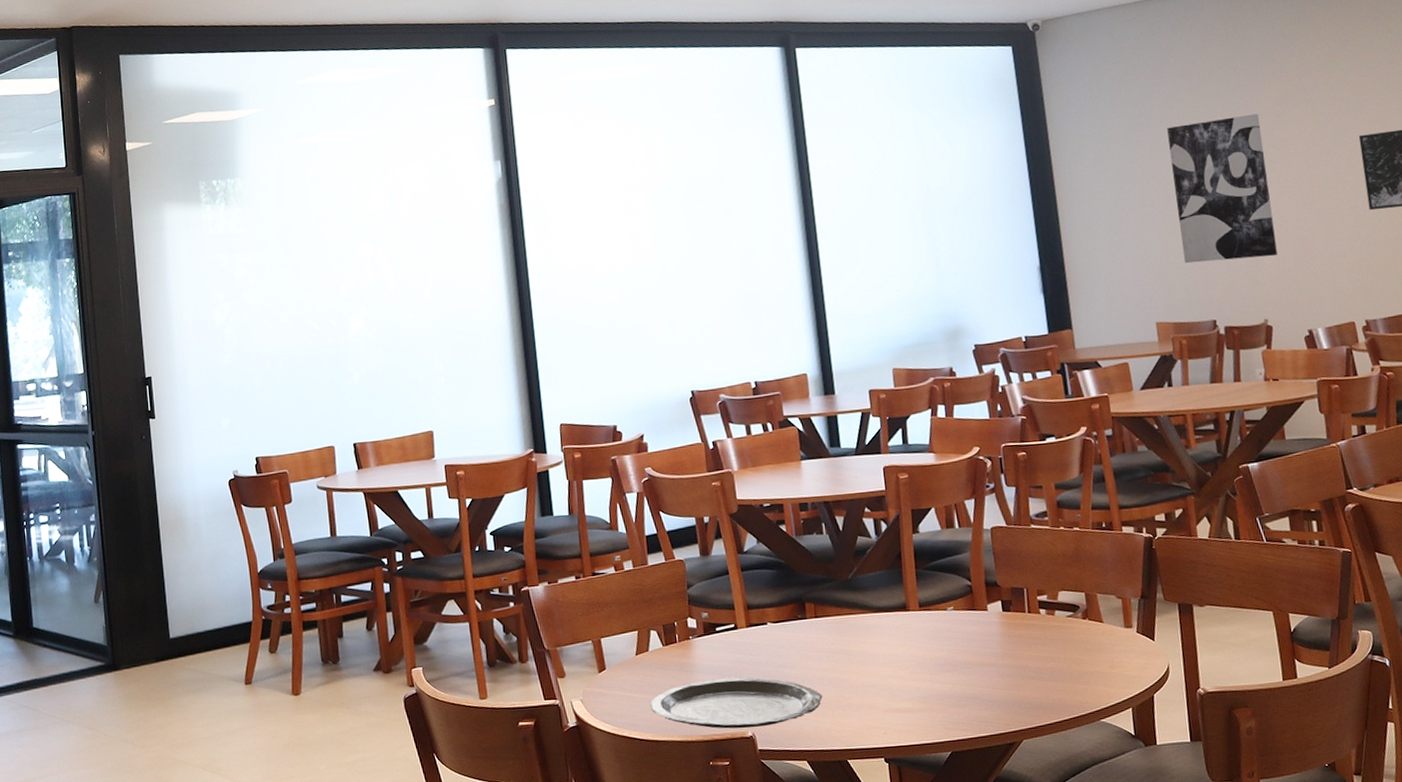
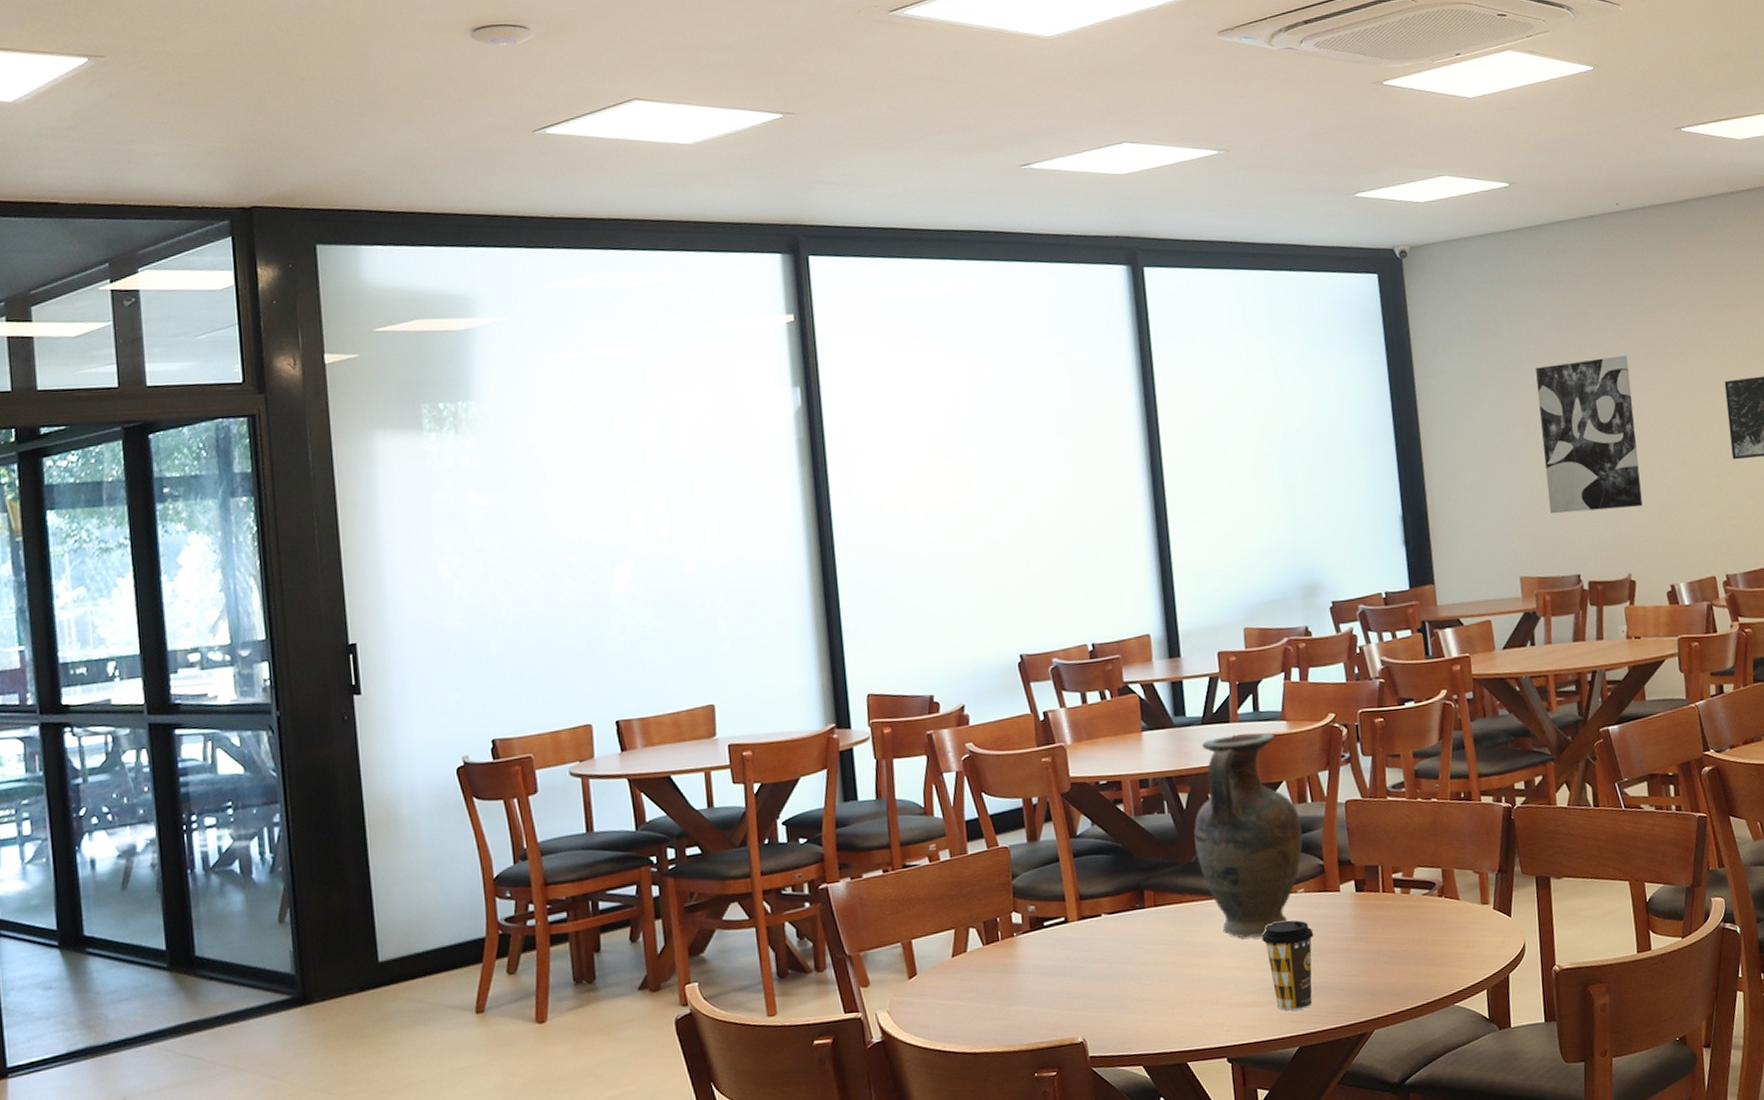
plate: present [650,677,823,729] -> none [967,976,1161,1035]
vase: none [849,463,952,650] -> present [1193,732,1303,938]
coffee cup: none [914,635,964,718] -> present [1261,920,1314,1011]

